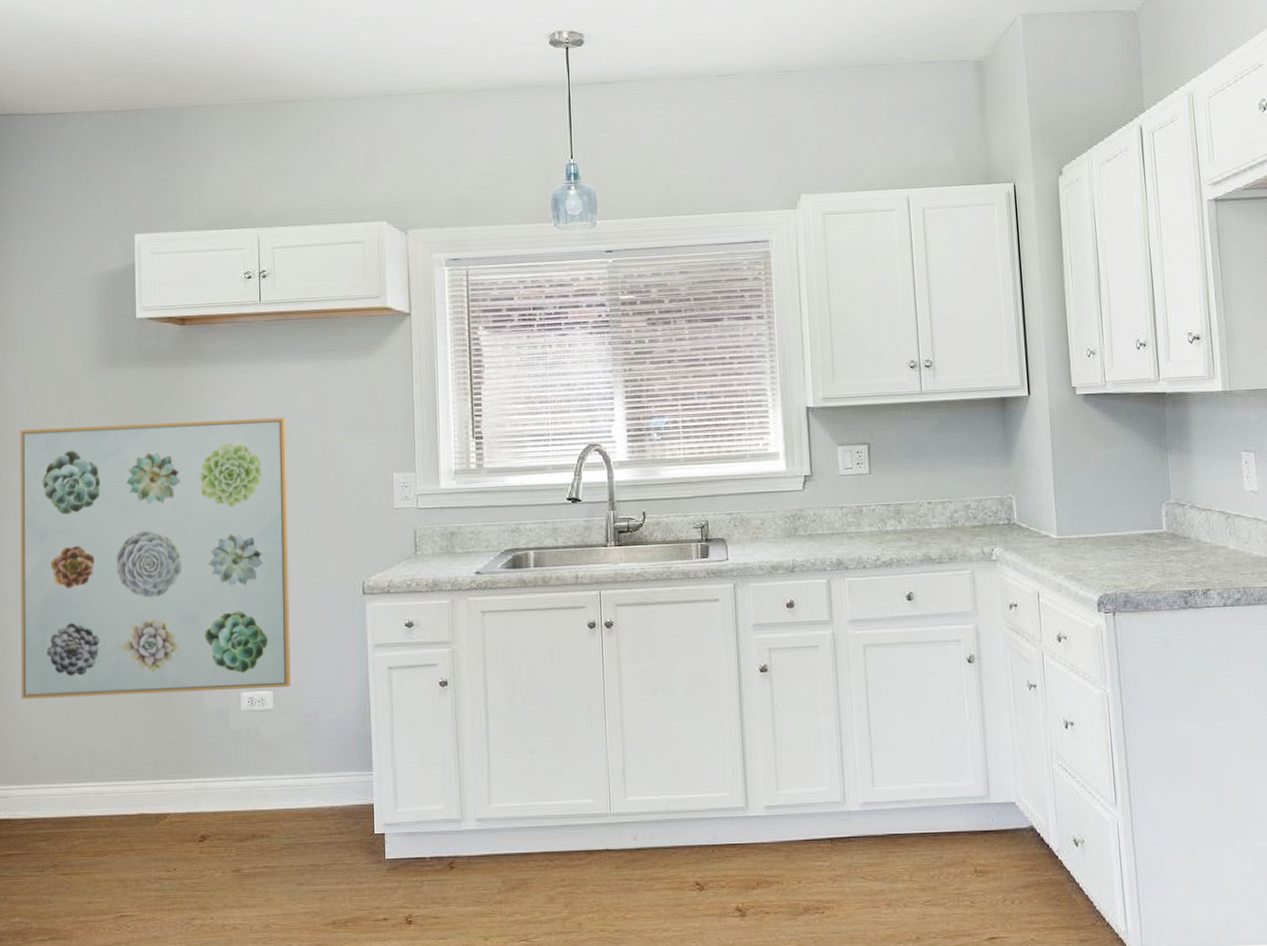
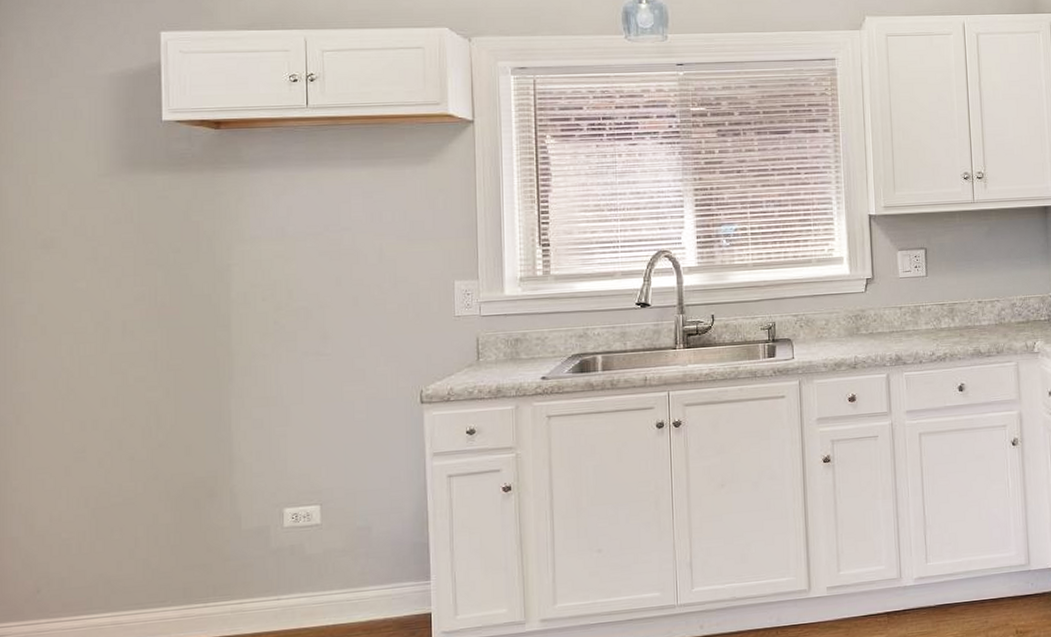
wall art: present [20,417,291,699] -> none [19,225,341,529]

